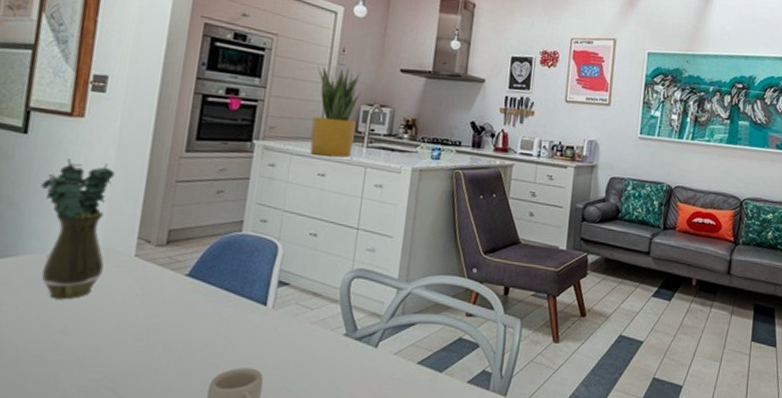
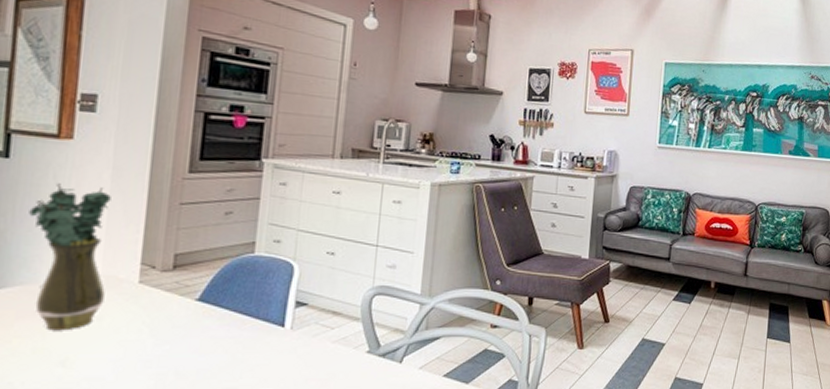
planter: present [310,65,361,158] -> none [323,80,375,175]

